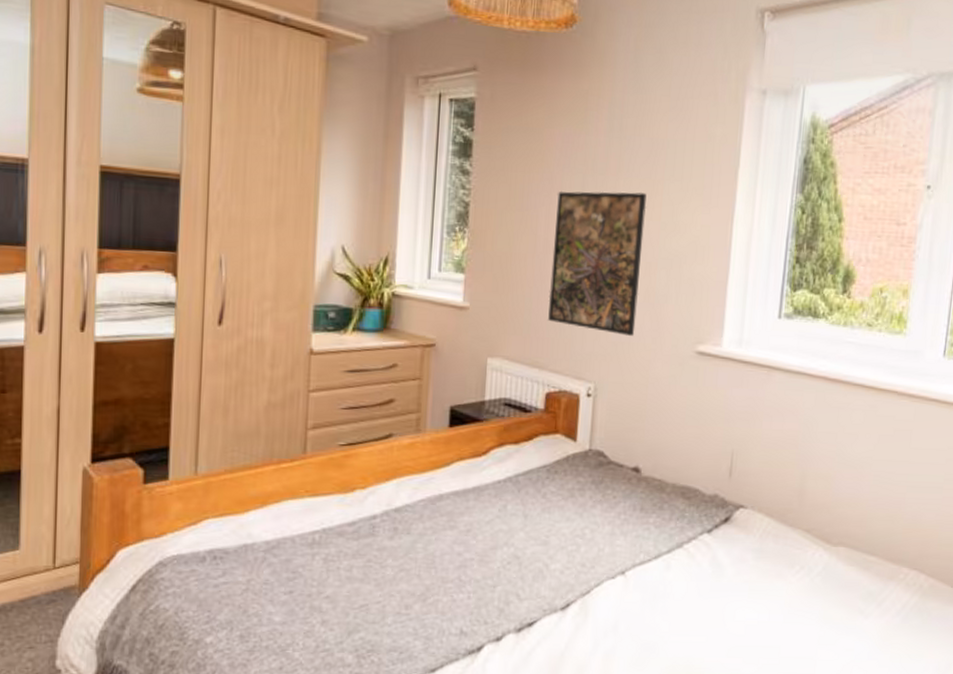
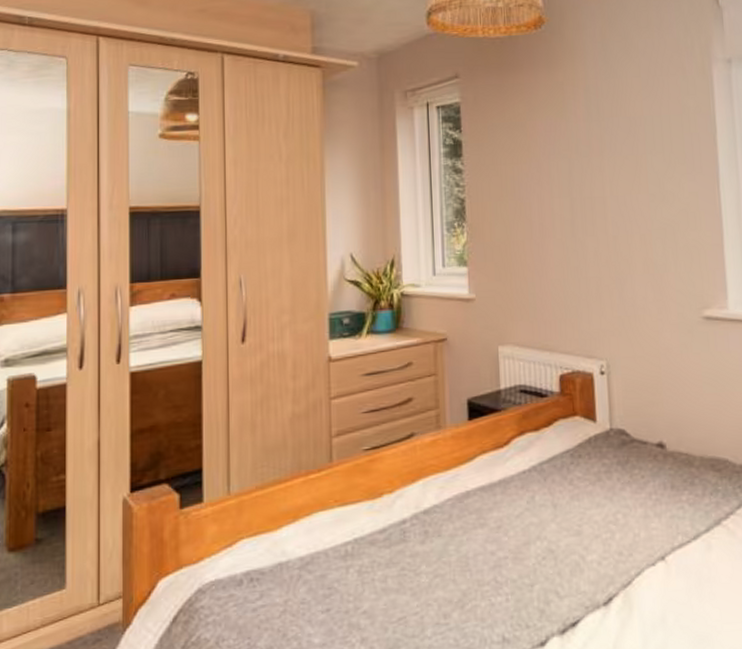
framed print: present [548,190,647,336] -> none [547,169,639,309]

